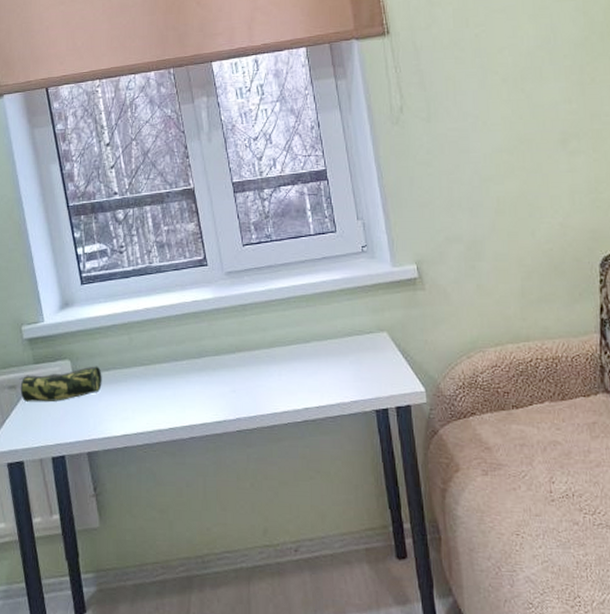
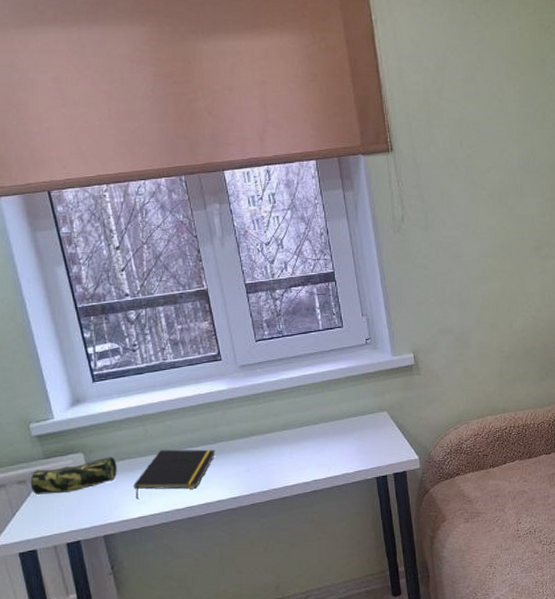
notepad: none [117,362,200,415] -> present [133,449,216,500]

